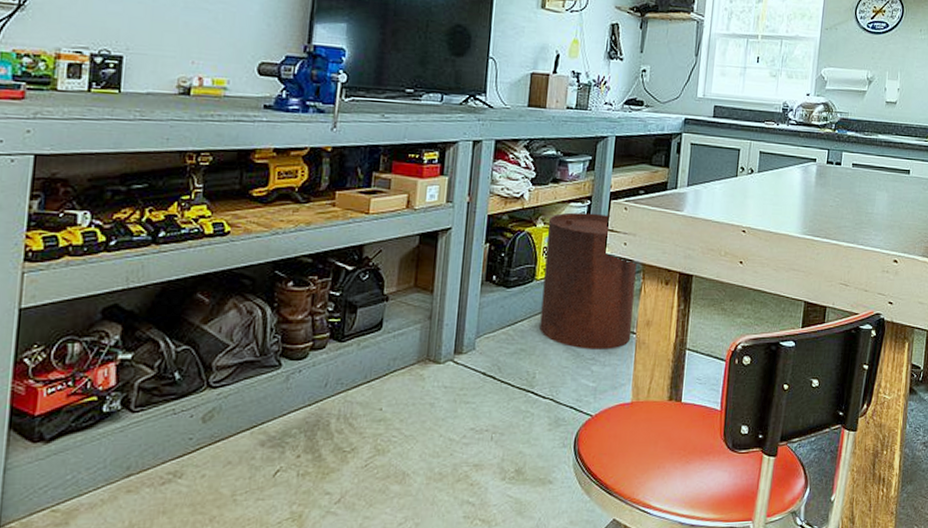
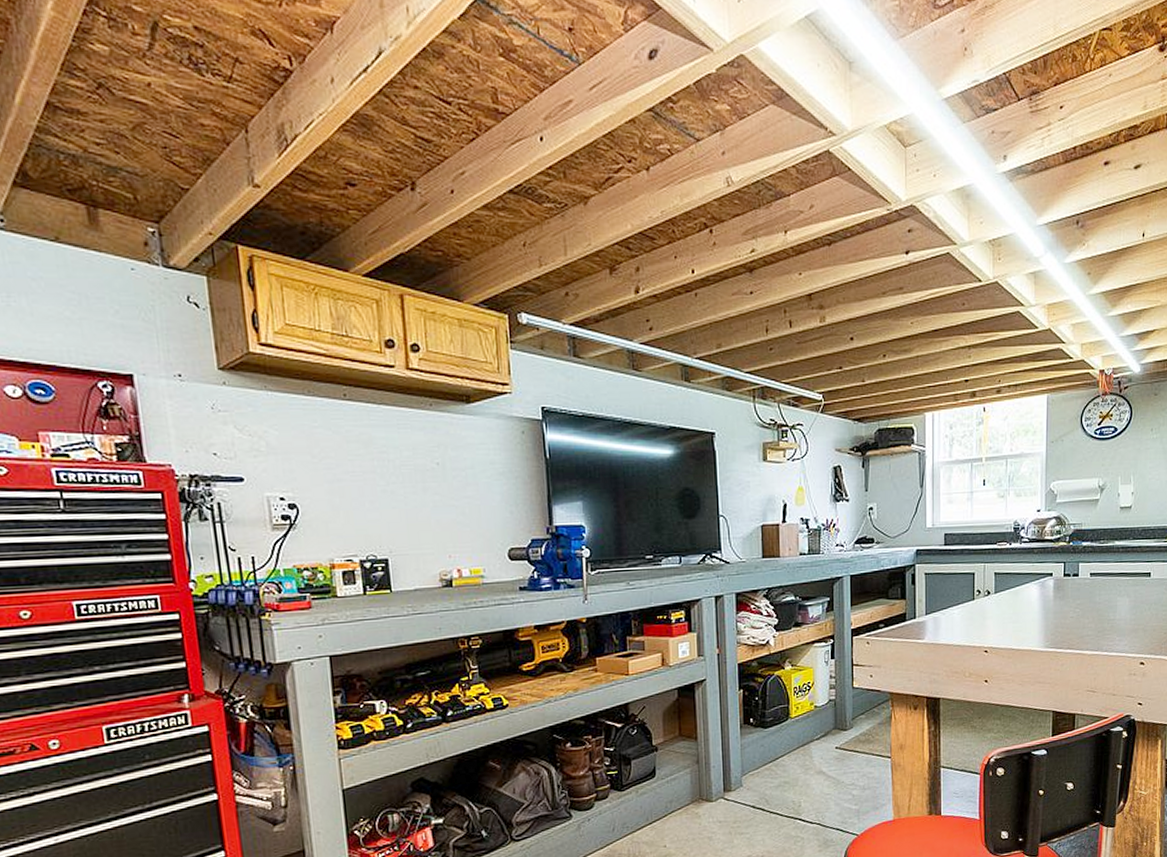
trash can: present [539,212,637,349] -> none [795,650,887,777]

